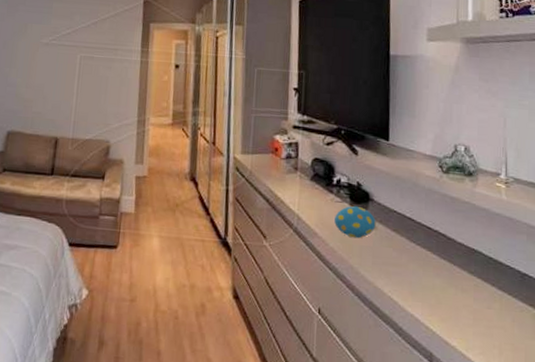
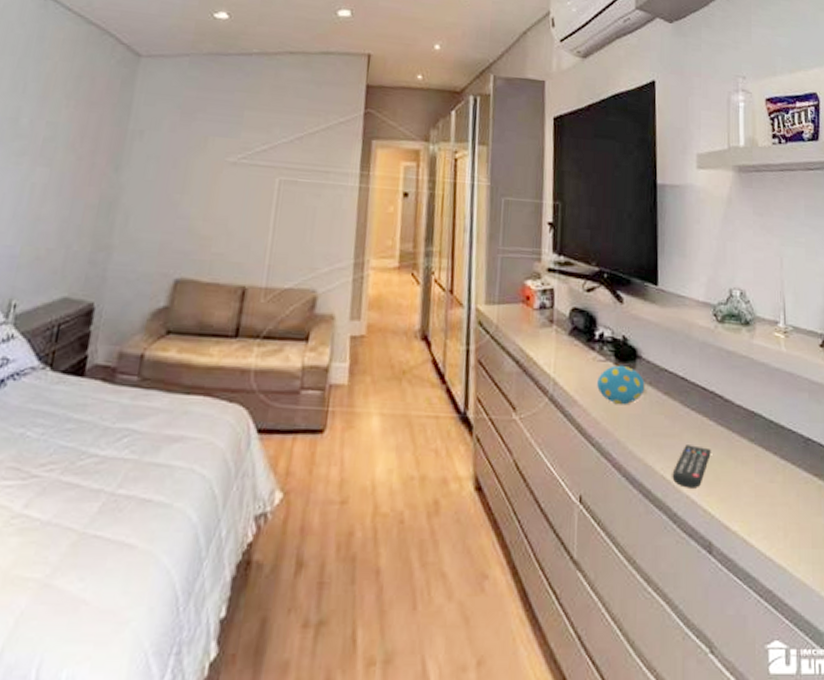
remote control: none [398,273,434,309] -> present [672,445,711,488]

